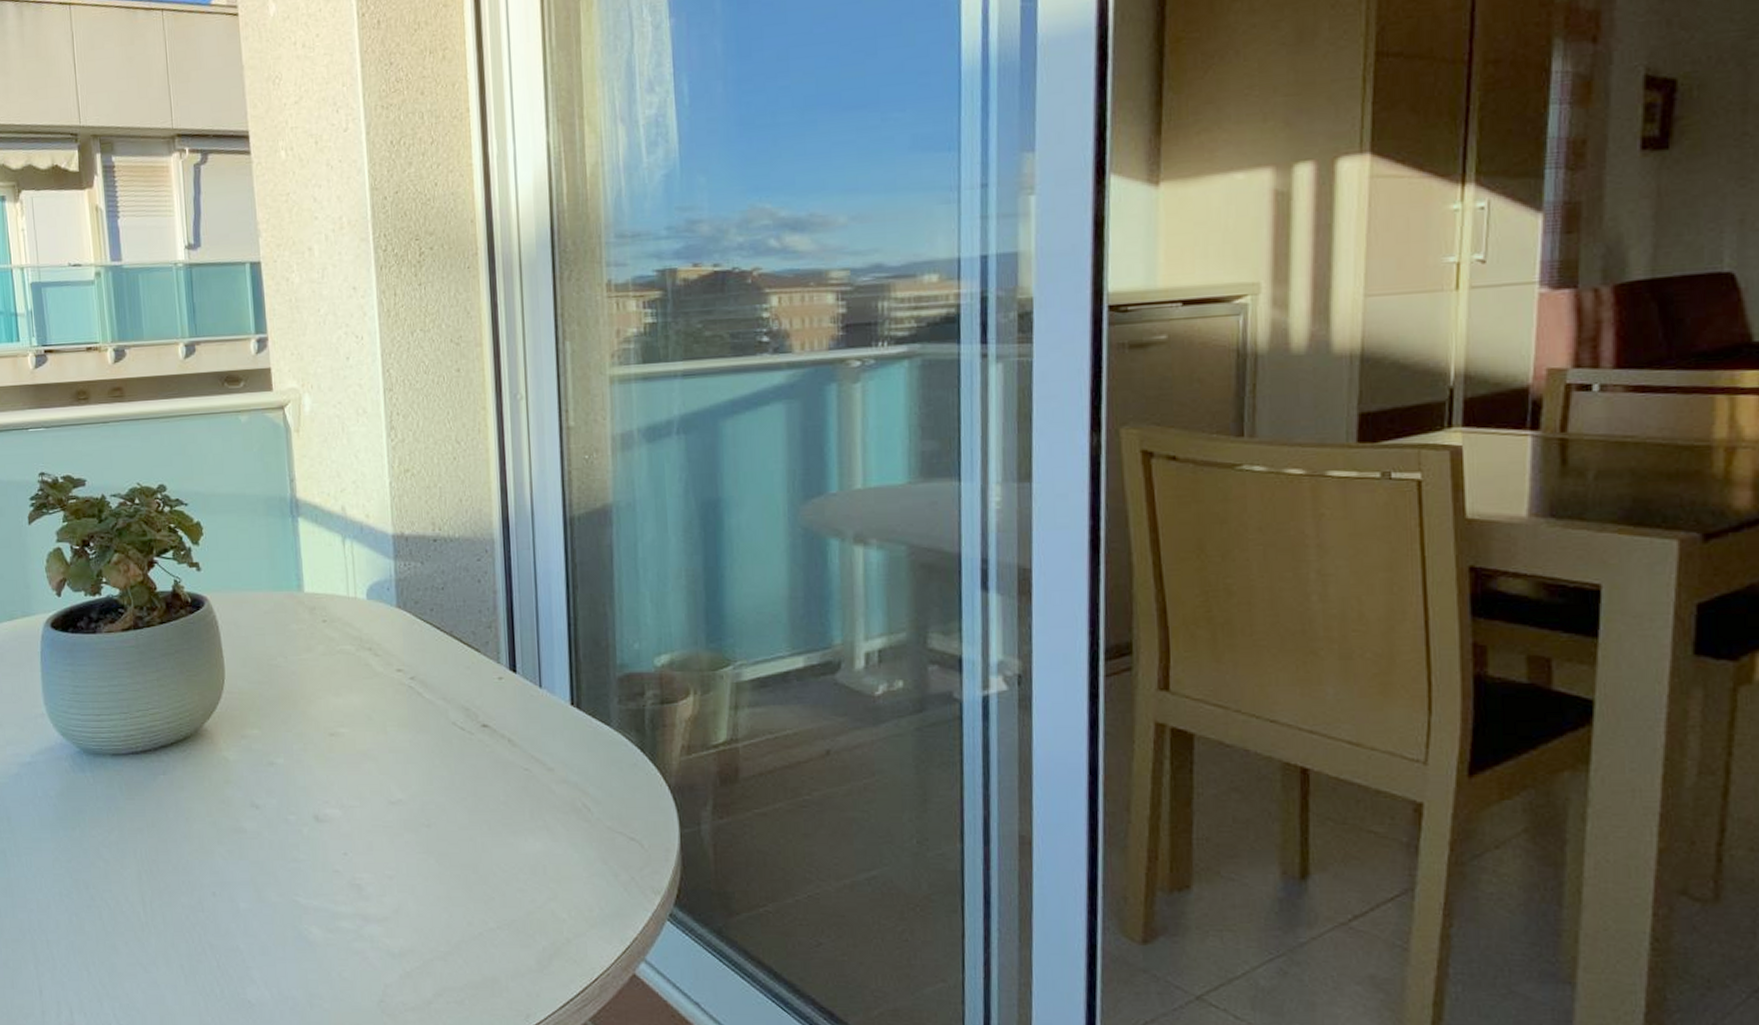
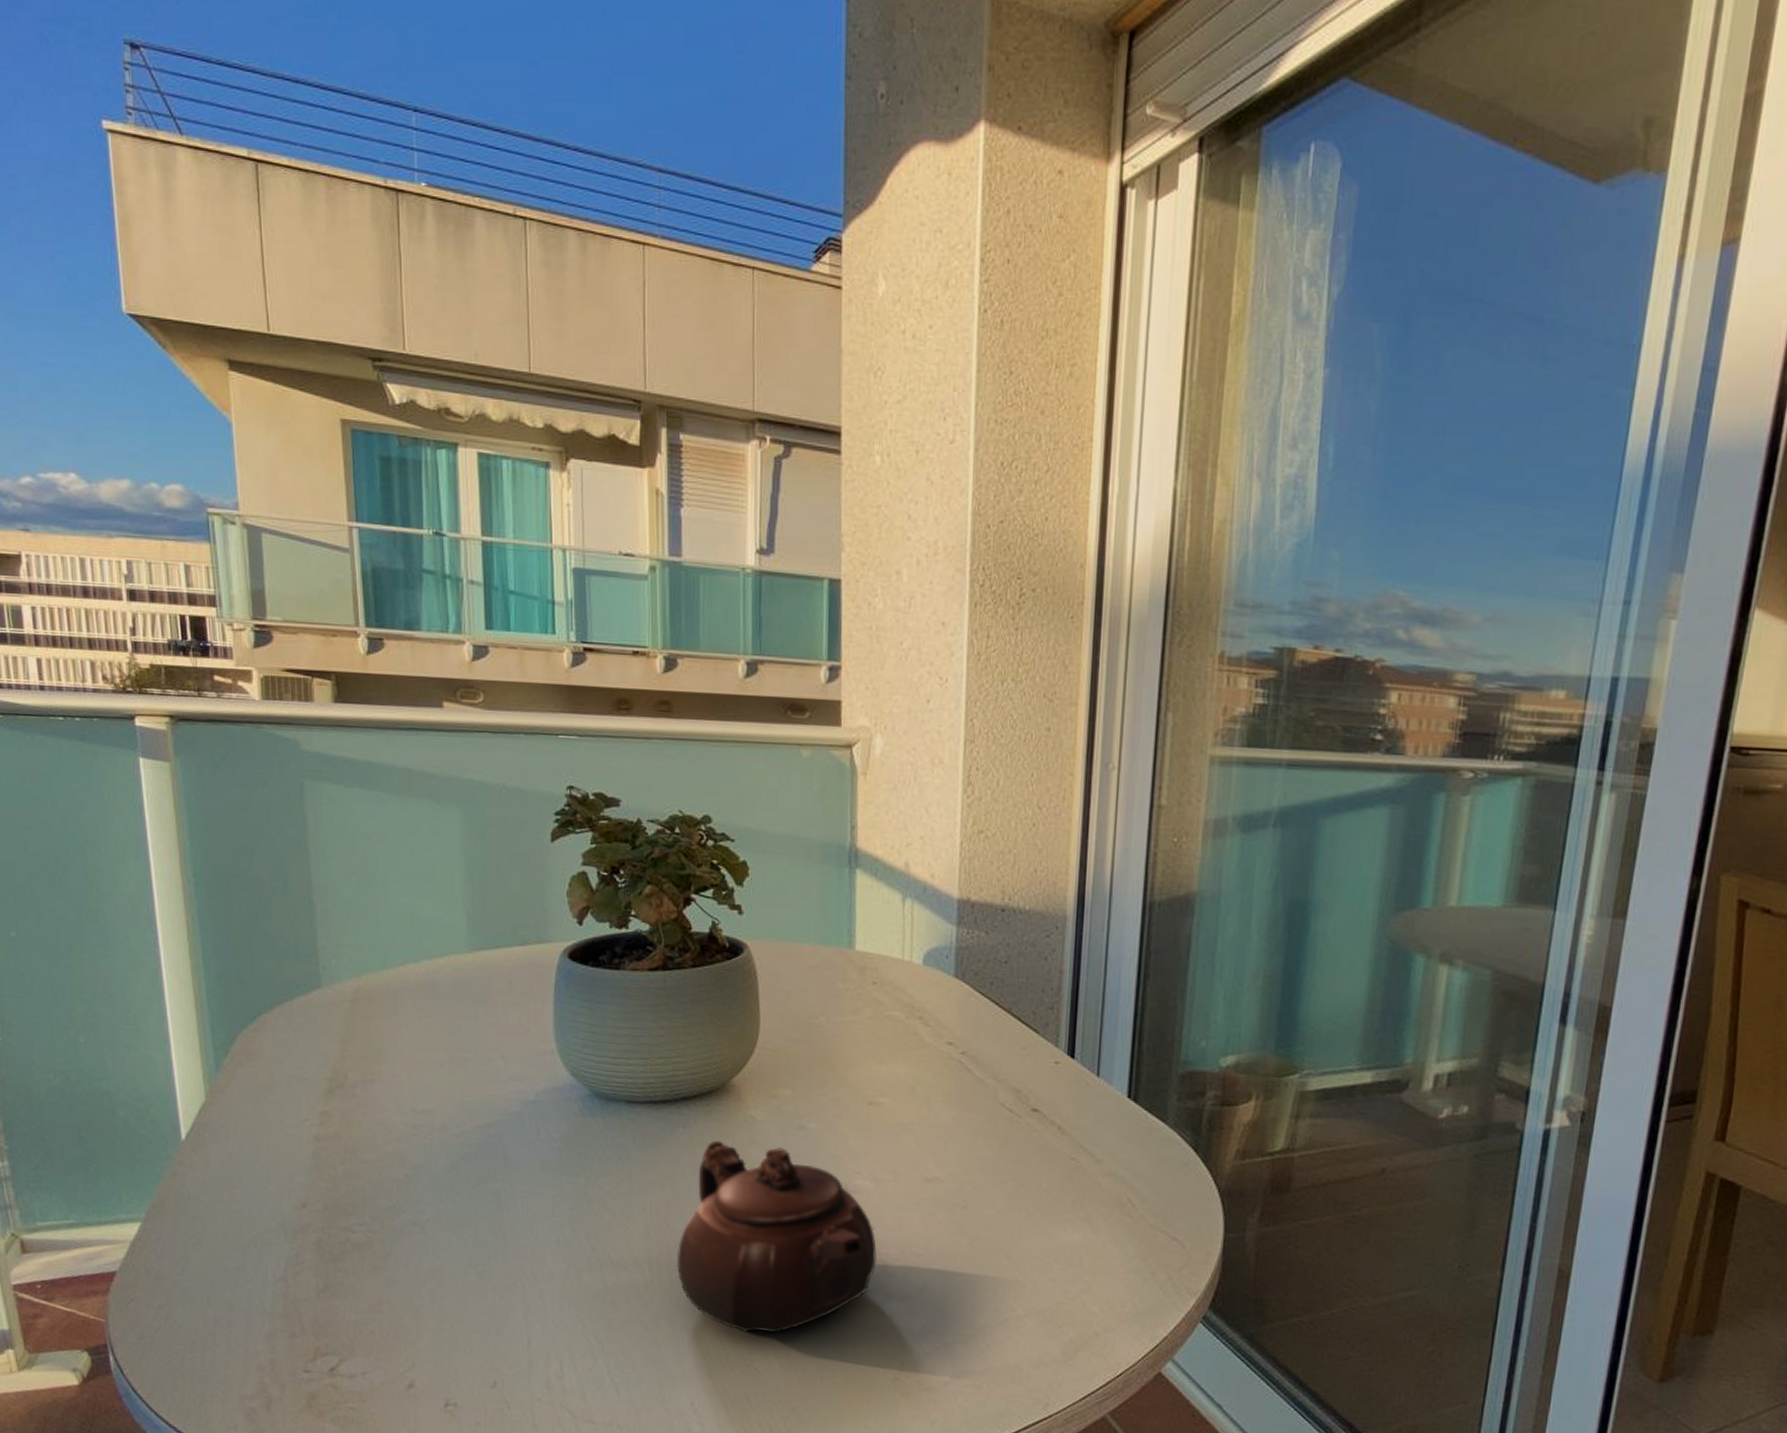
teapot: none [167,783,352,966] -> present [676,1140,877,1334]

